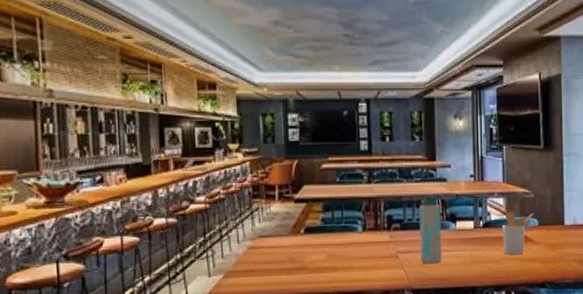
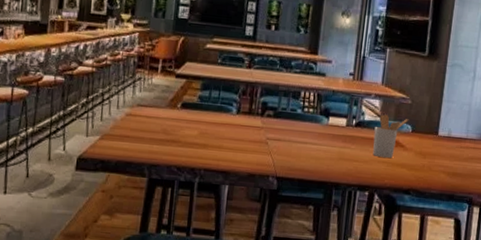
water bottle: present [418,194,444,265] -> none [288,87,321,156]

